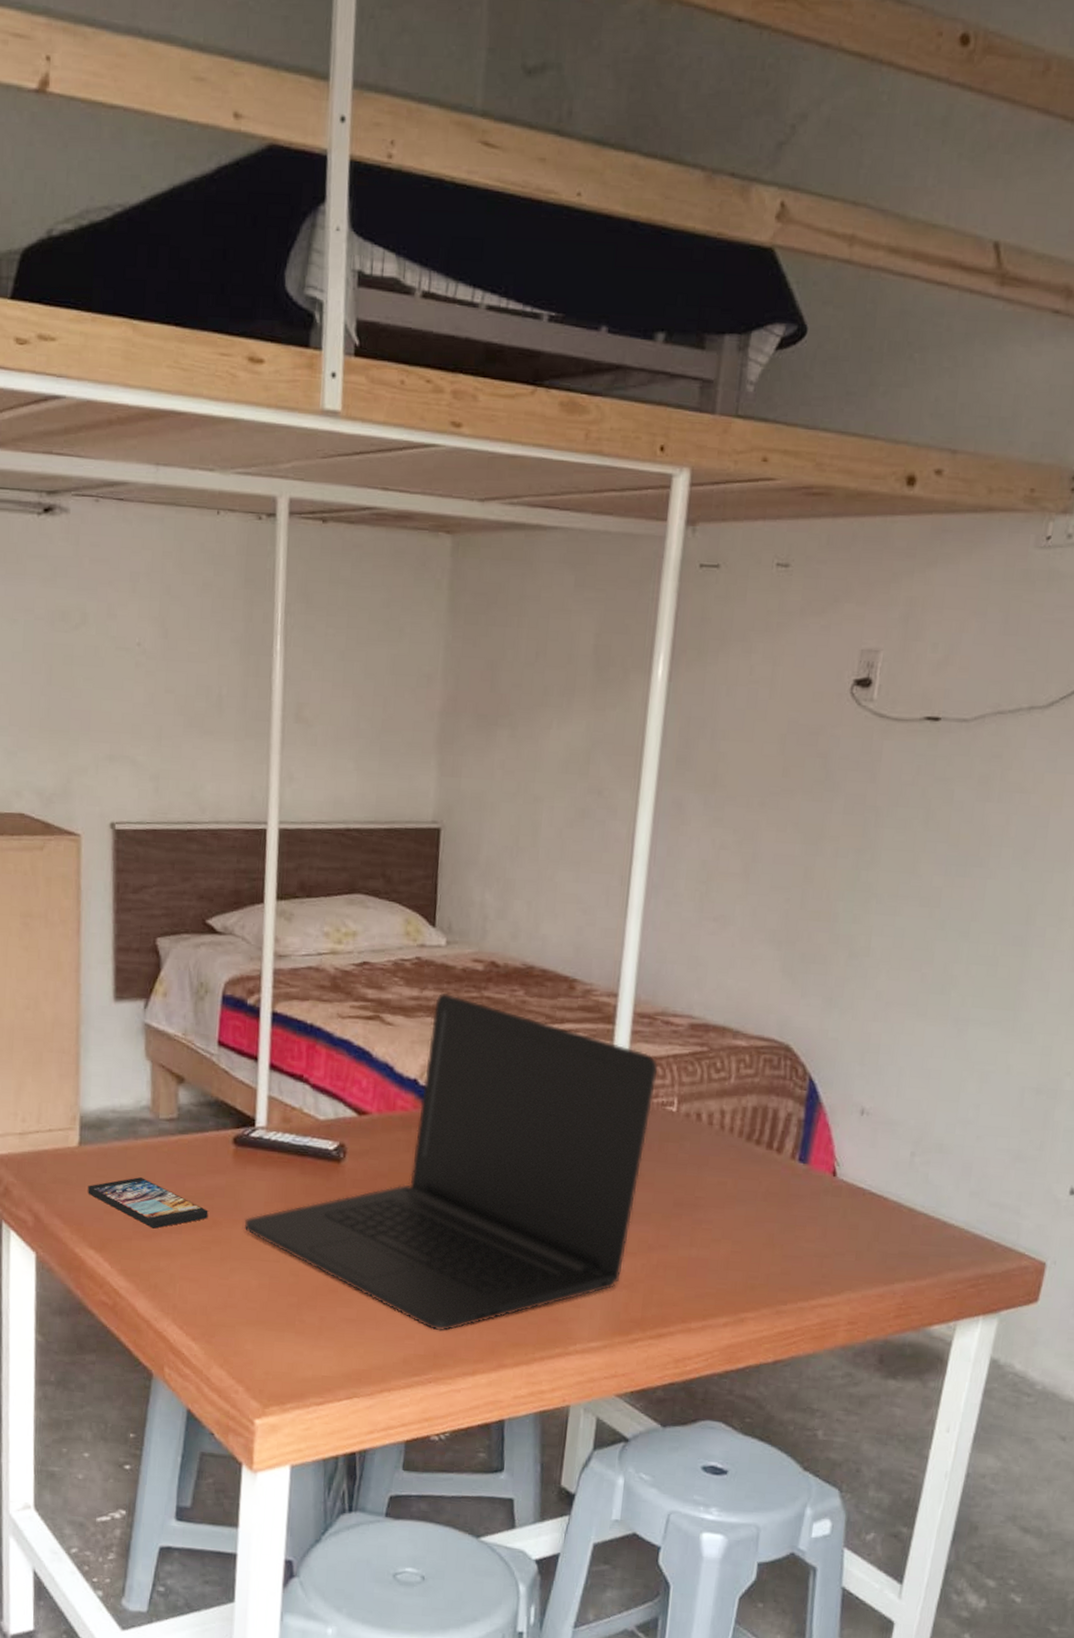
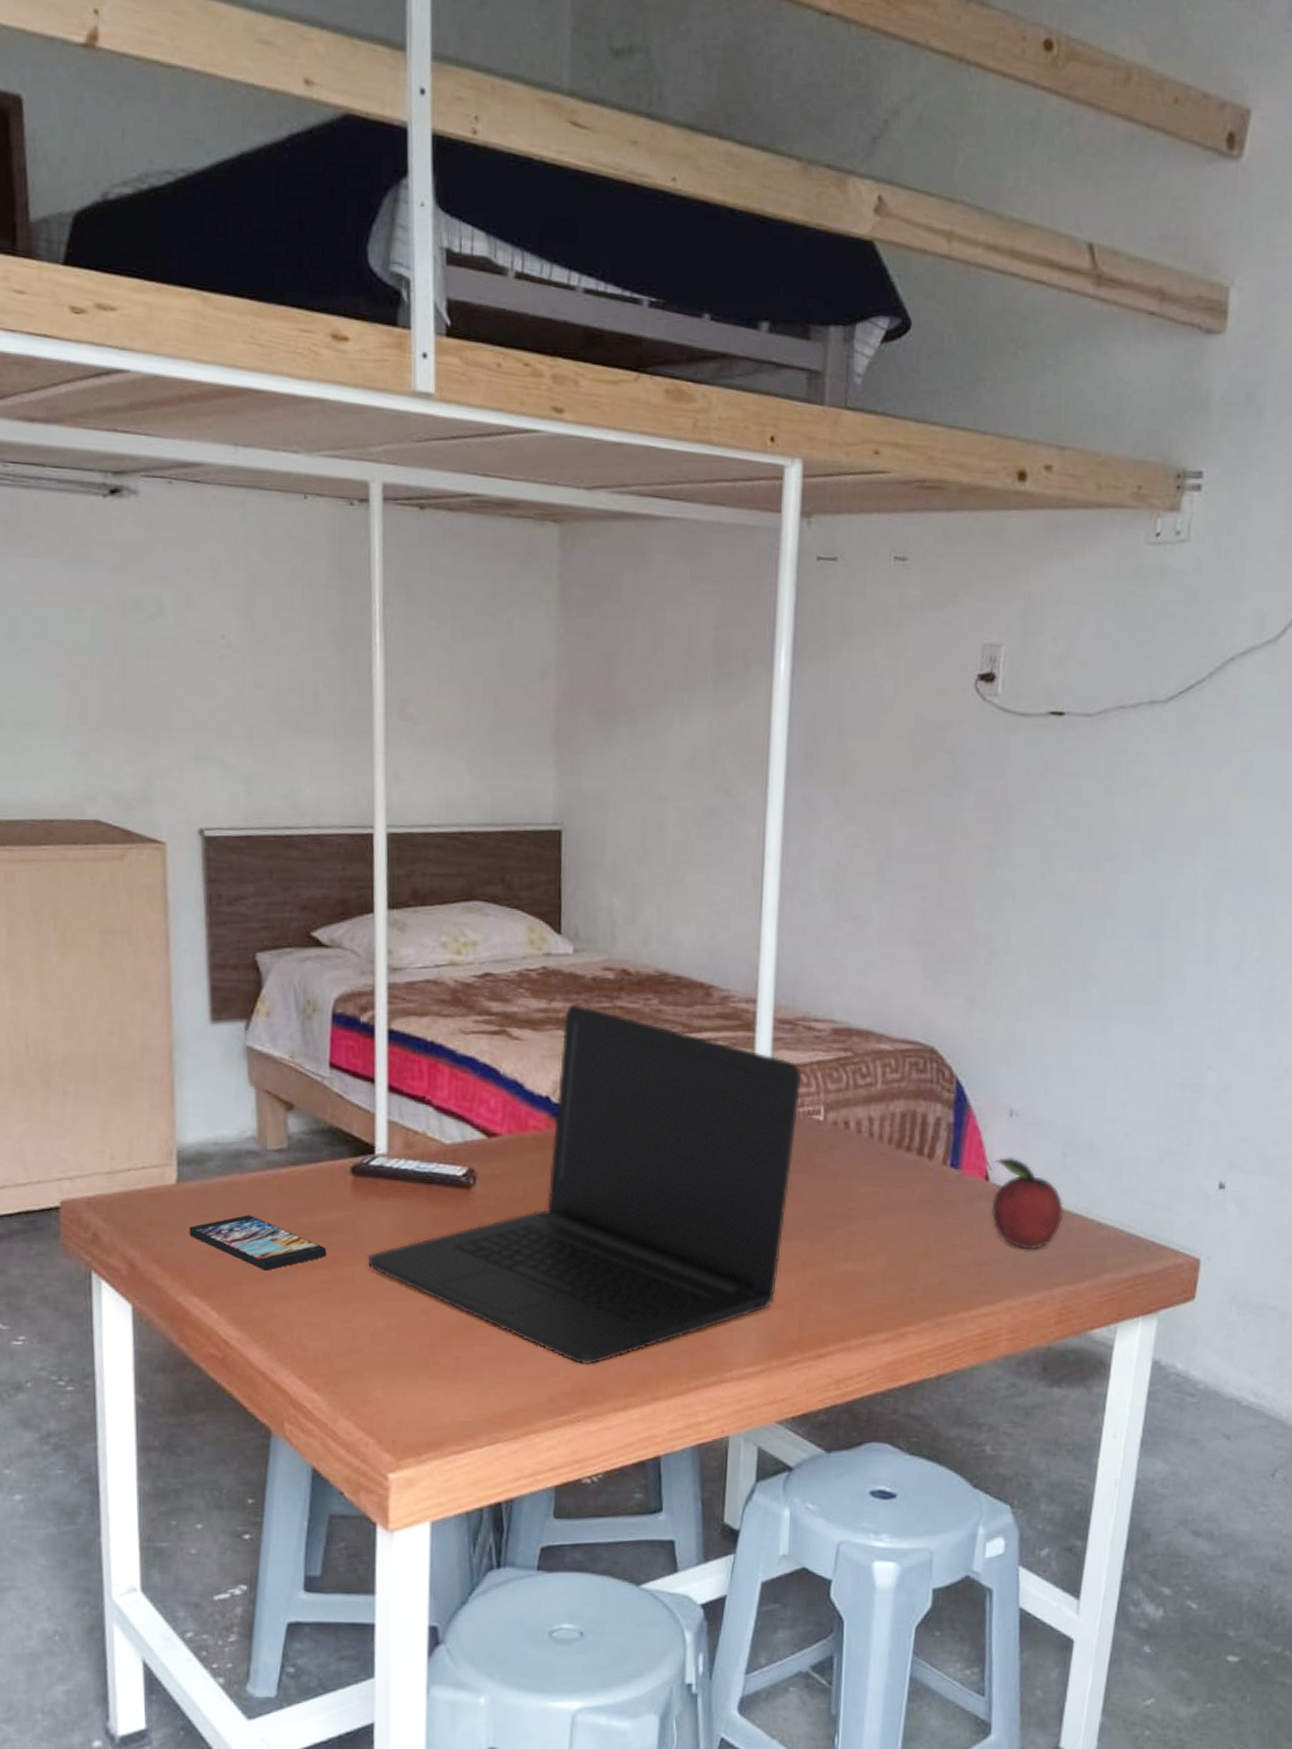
fruit: none [836,1153,910,1246] -> present [991,1156,1063,1250]

